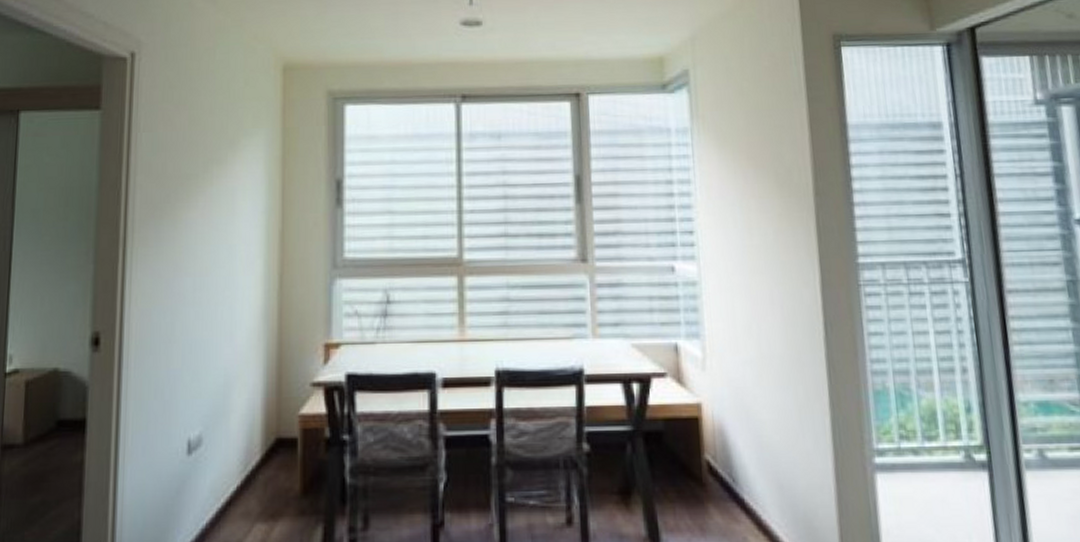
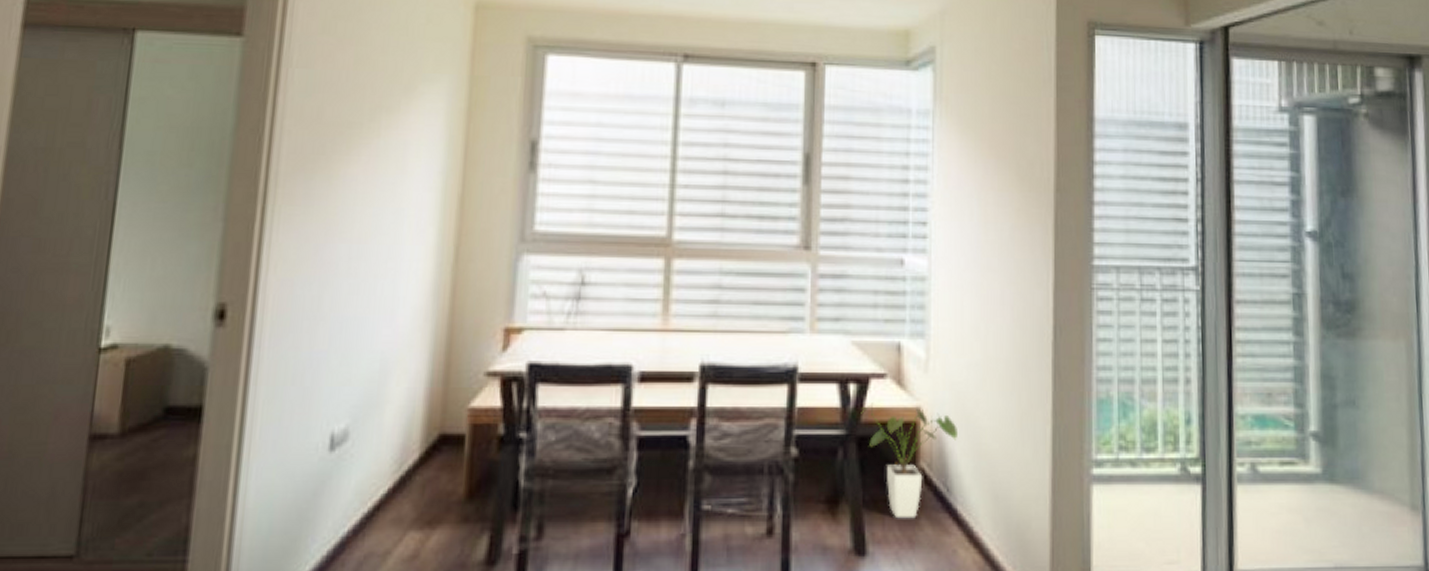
house plant: none [645,400,739,508] -> present [861,403,957,519]

